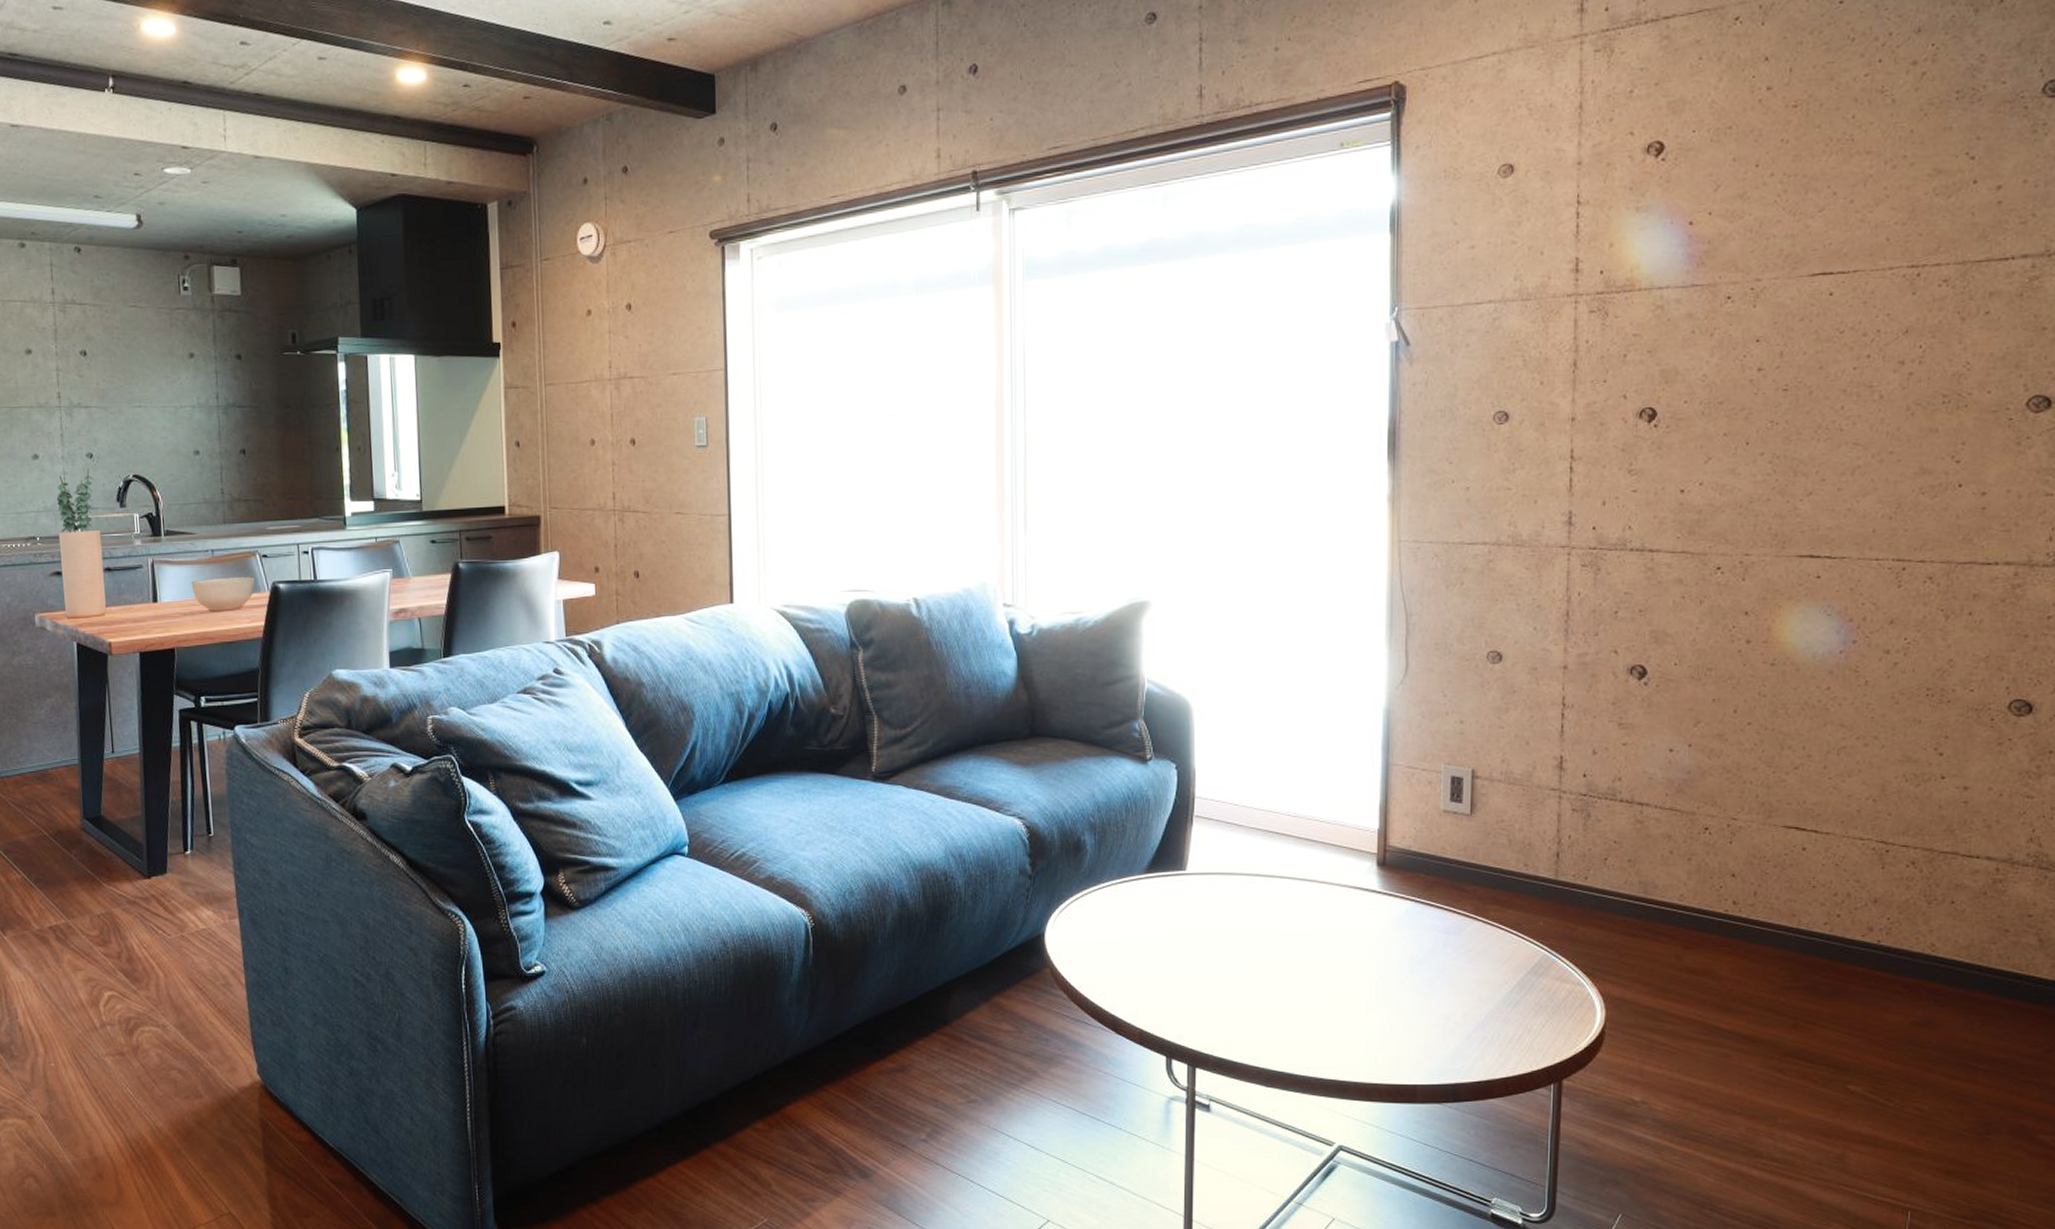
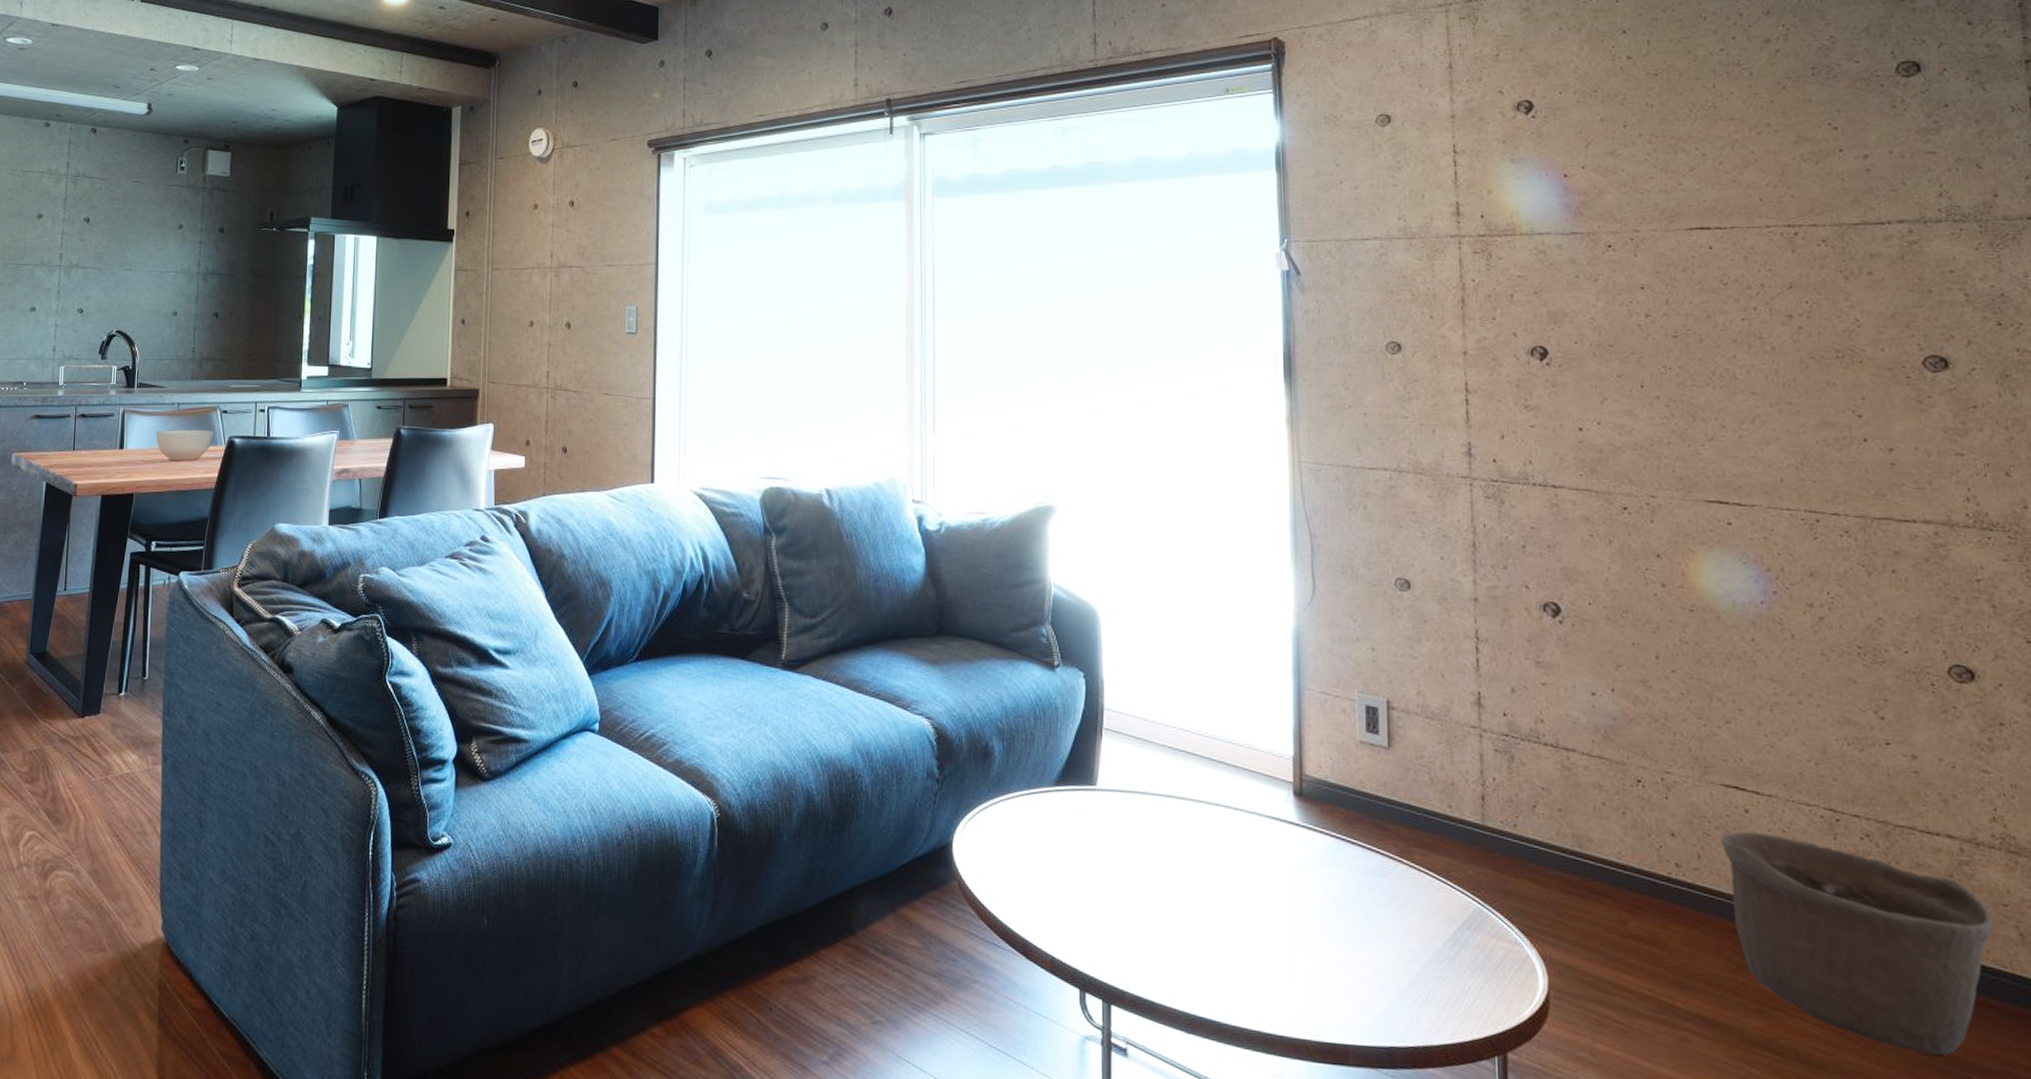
vase: present [56,468,107,620] -> none [39,322,82,461]
basket: none [1777,867,2018,1050] -> present [1720,831,1994,1055]

